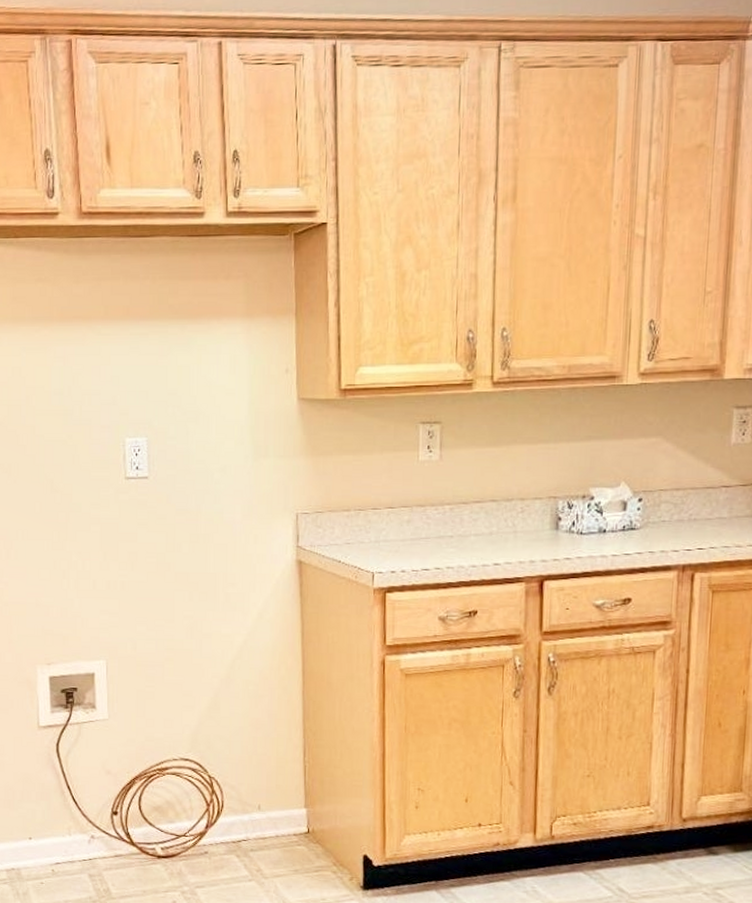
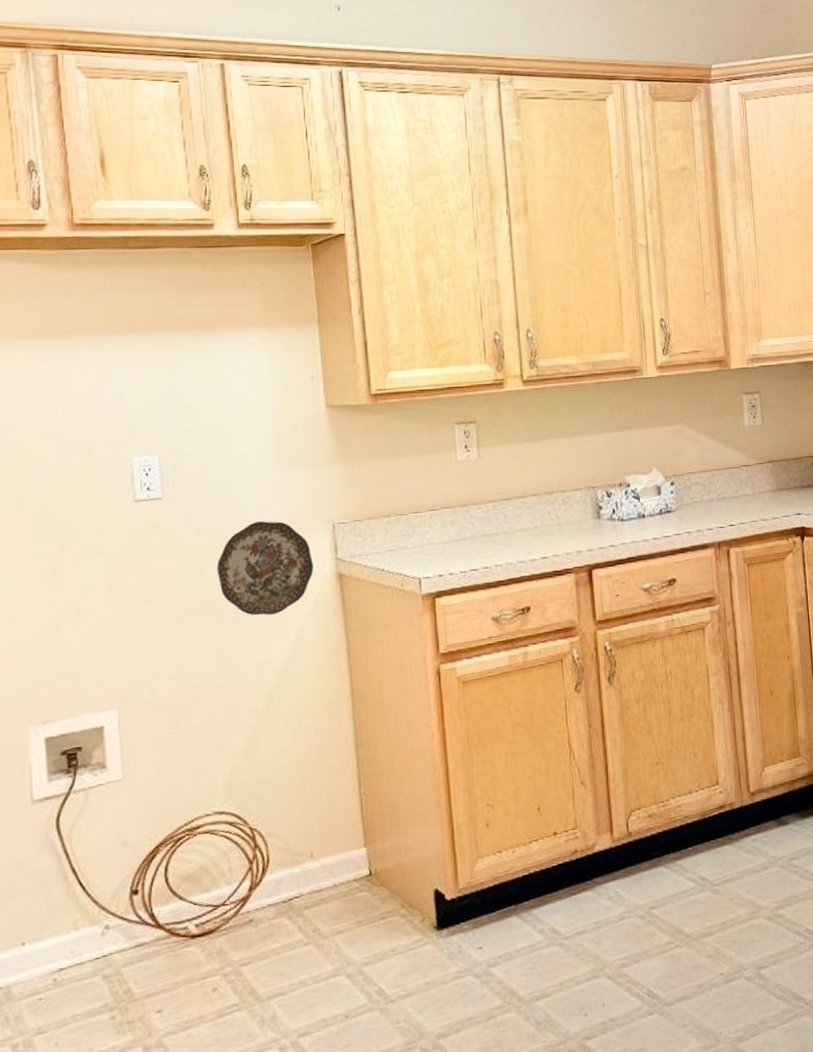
decorative plate: none [192,506,276,593] -> present [216,521,313,616]

